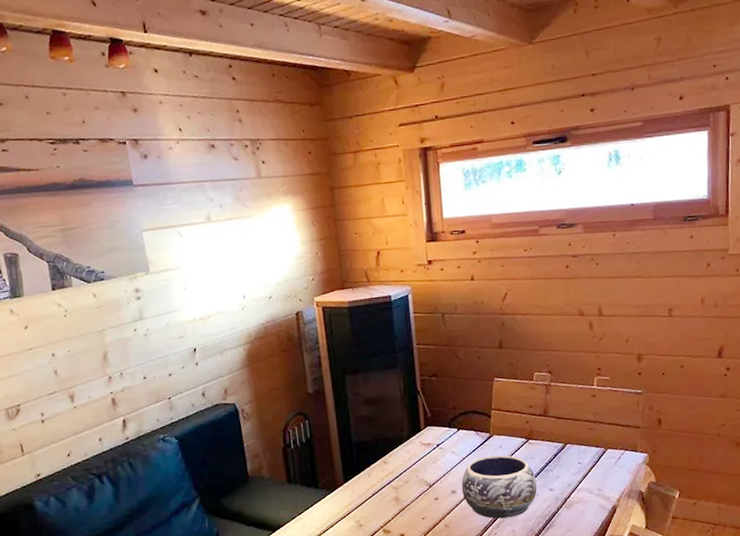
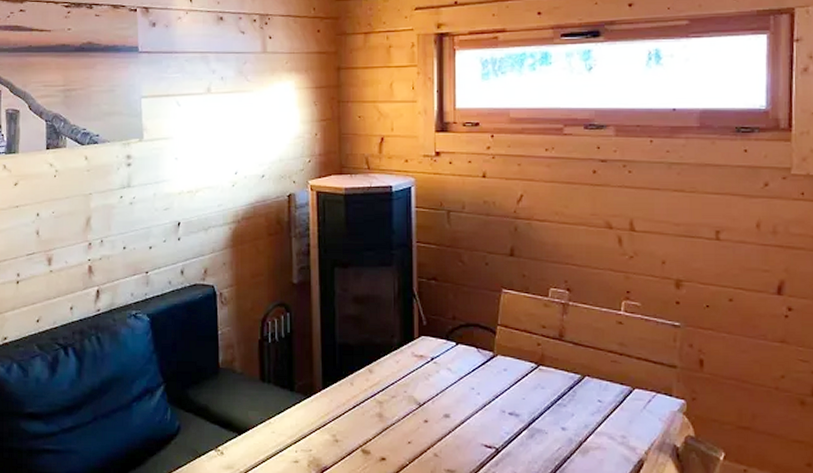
decorative bowl: present [461,455,537,519] -> none [456,379,547,456]

